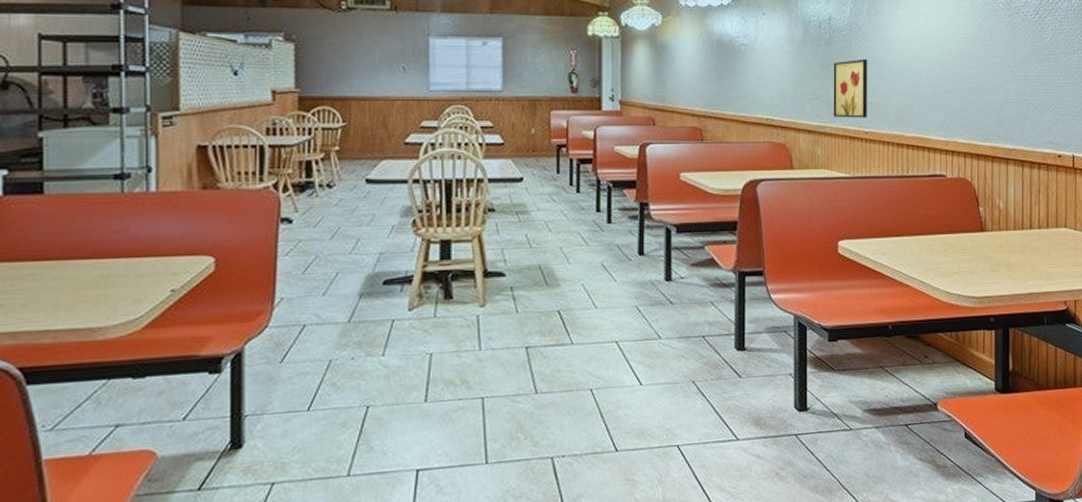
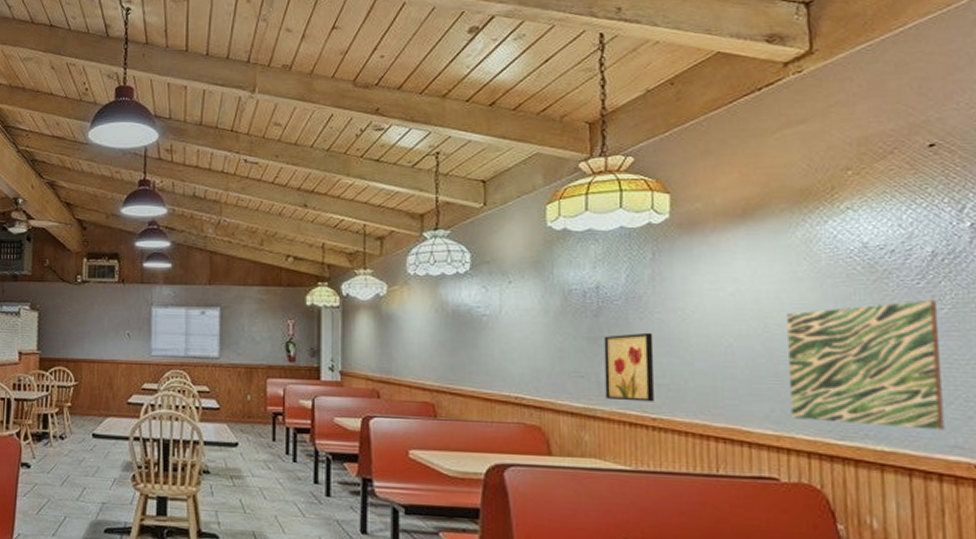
wall art: none [955,30,1044,130] -> present [787,299,945,430]

